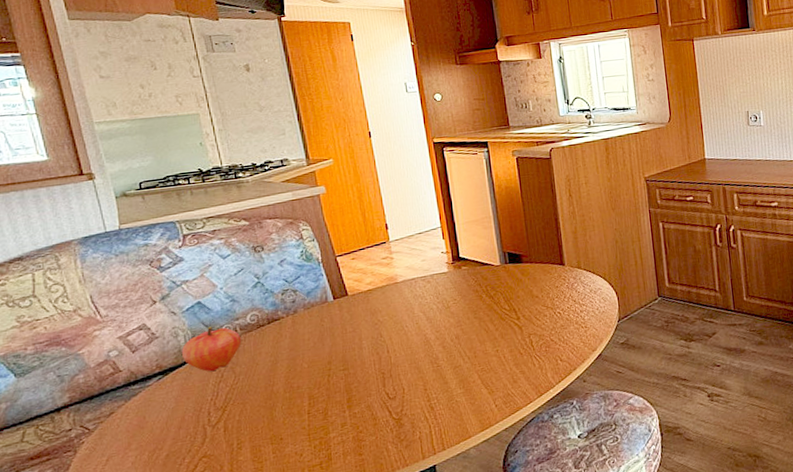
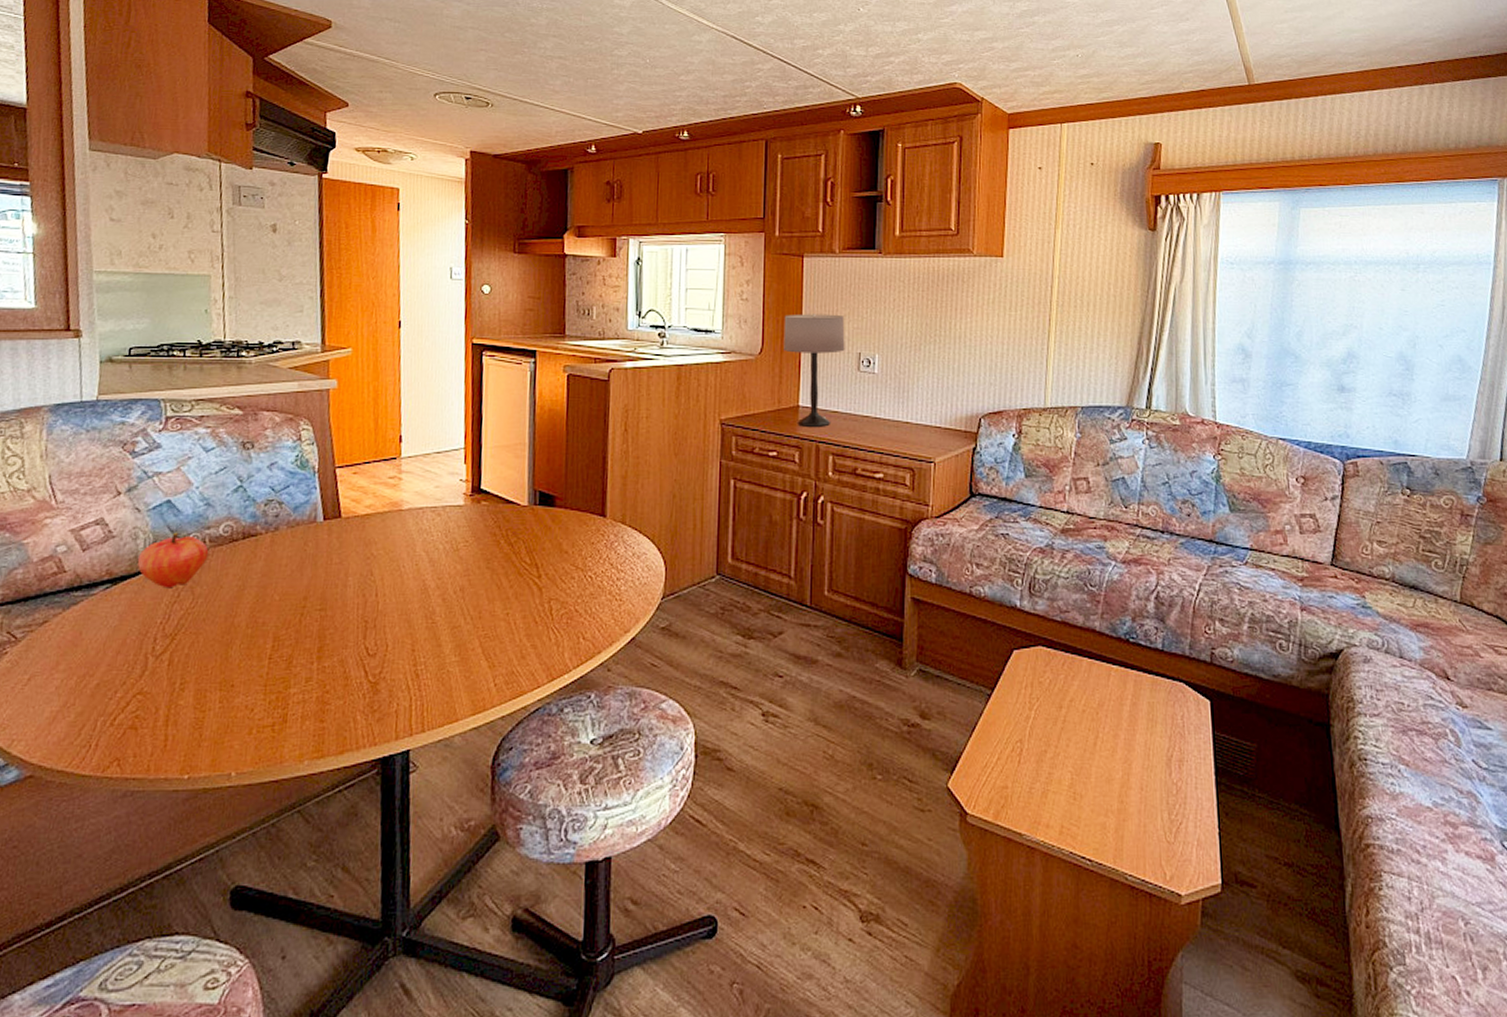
table lamp: none [684,83,736,175] -> present [783,314,845,427]

